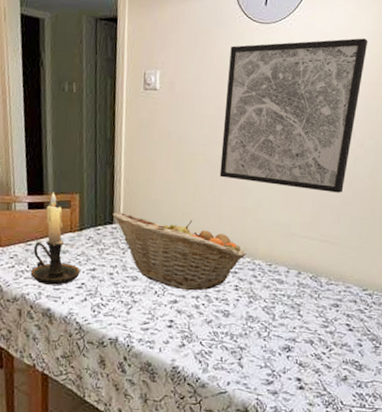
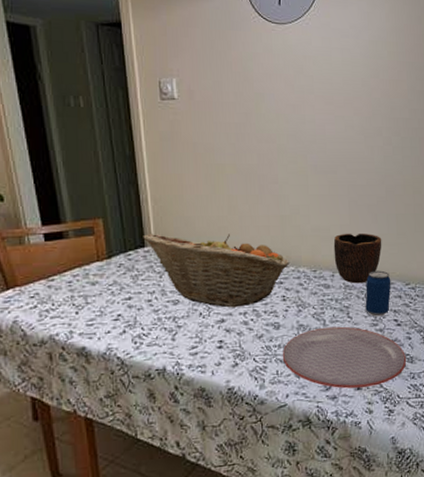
candle holder: present [30,191,80,285] -> none [57,219,114,322]
wall art: present [219,38,368,193] -> none [248,36,384,192]
plate: none [228,321,355,388] -> present [282,326,407,389]
bowl: none [291,231,343,283] -> present [333,233,382,284]
beverage can: none [317,272,348,319] -> present [365,270,391,317]

